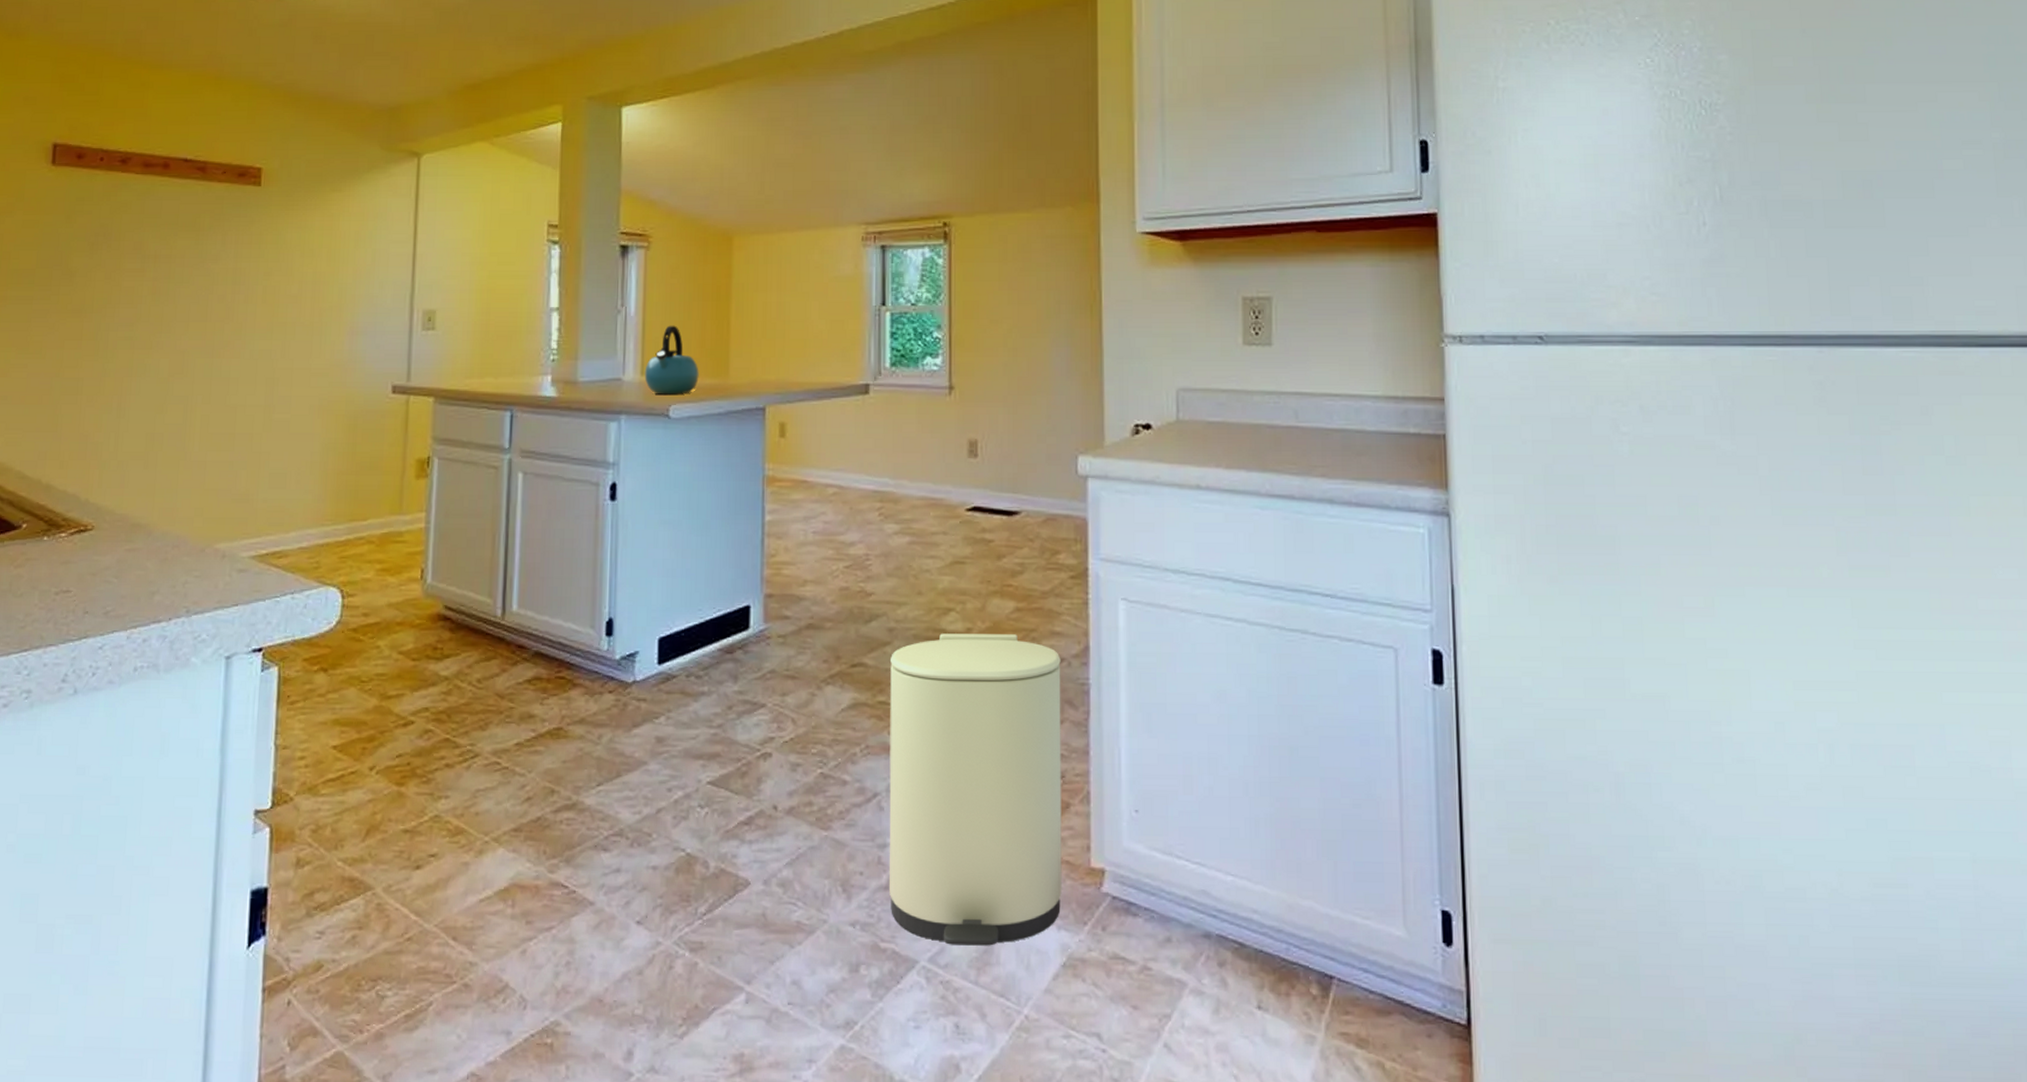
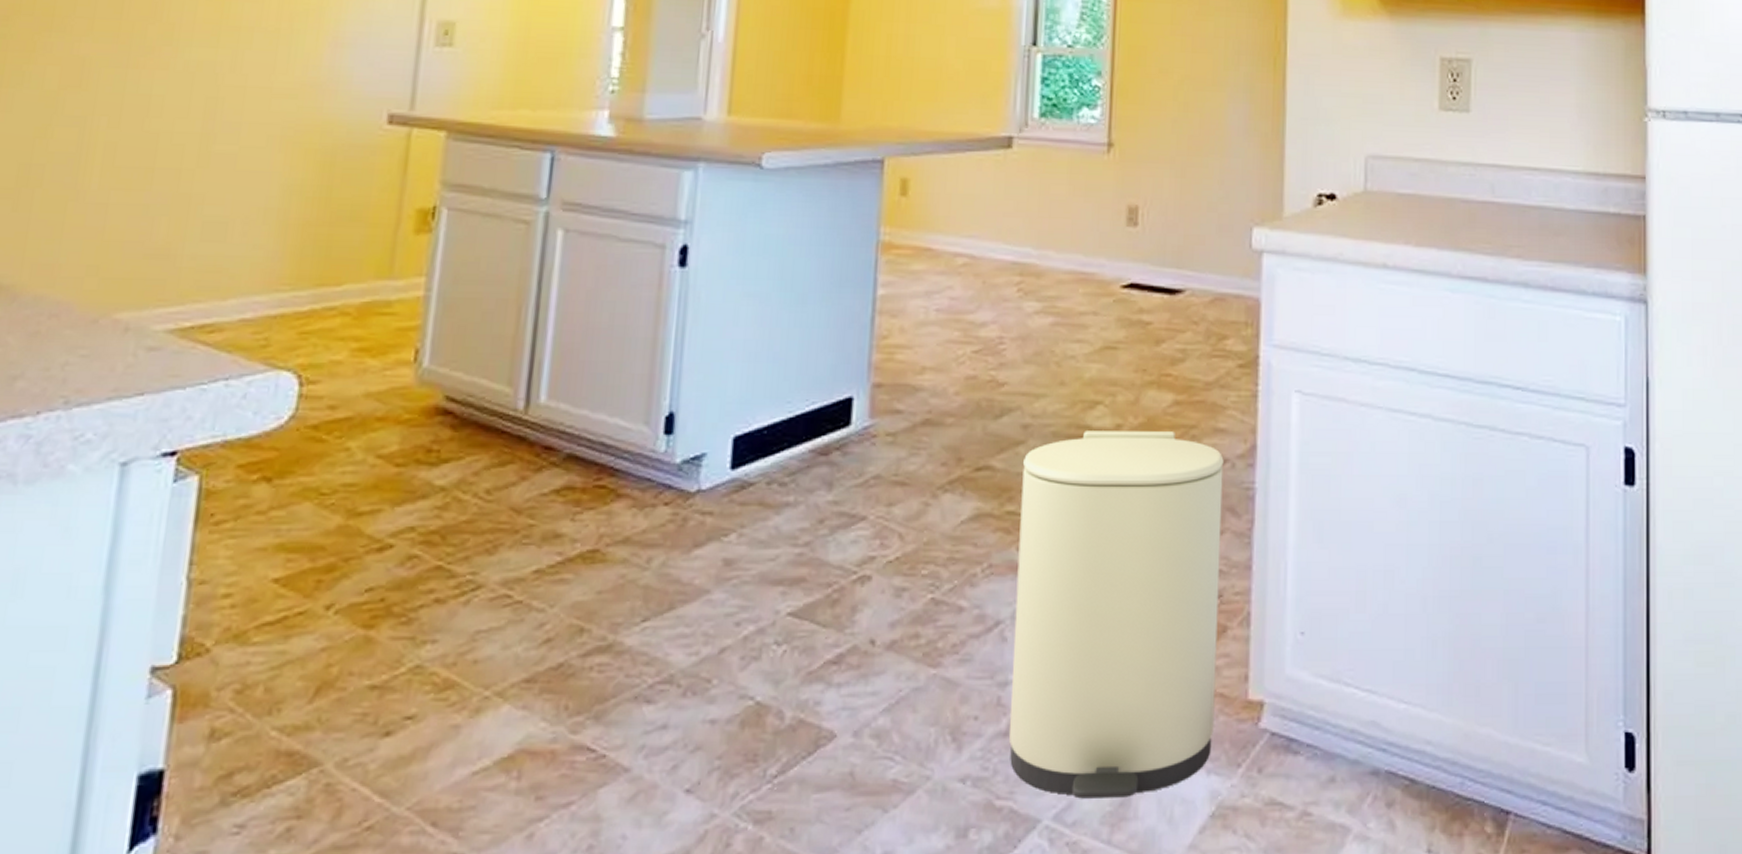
kettle: present [644,325,699,394] -> none [732,56,803,140]

